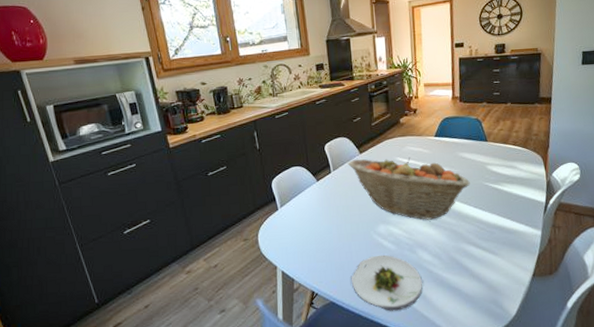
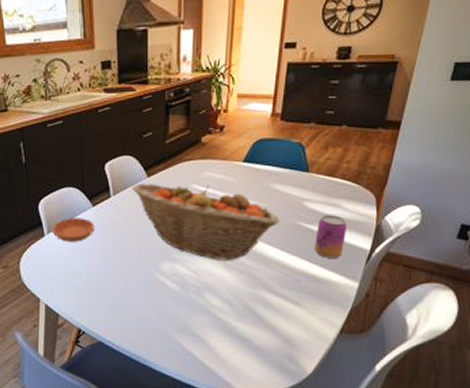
saucer: none [284,192,320,214] -> present [52,218,95,242]
salad plate: present [351,255,423,312] -> none [124,295,208,357]
beverage can: none [500,175,525,212] -> present [314,215,347,258]

